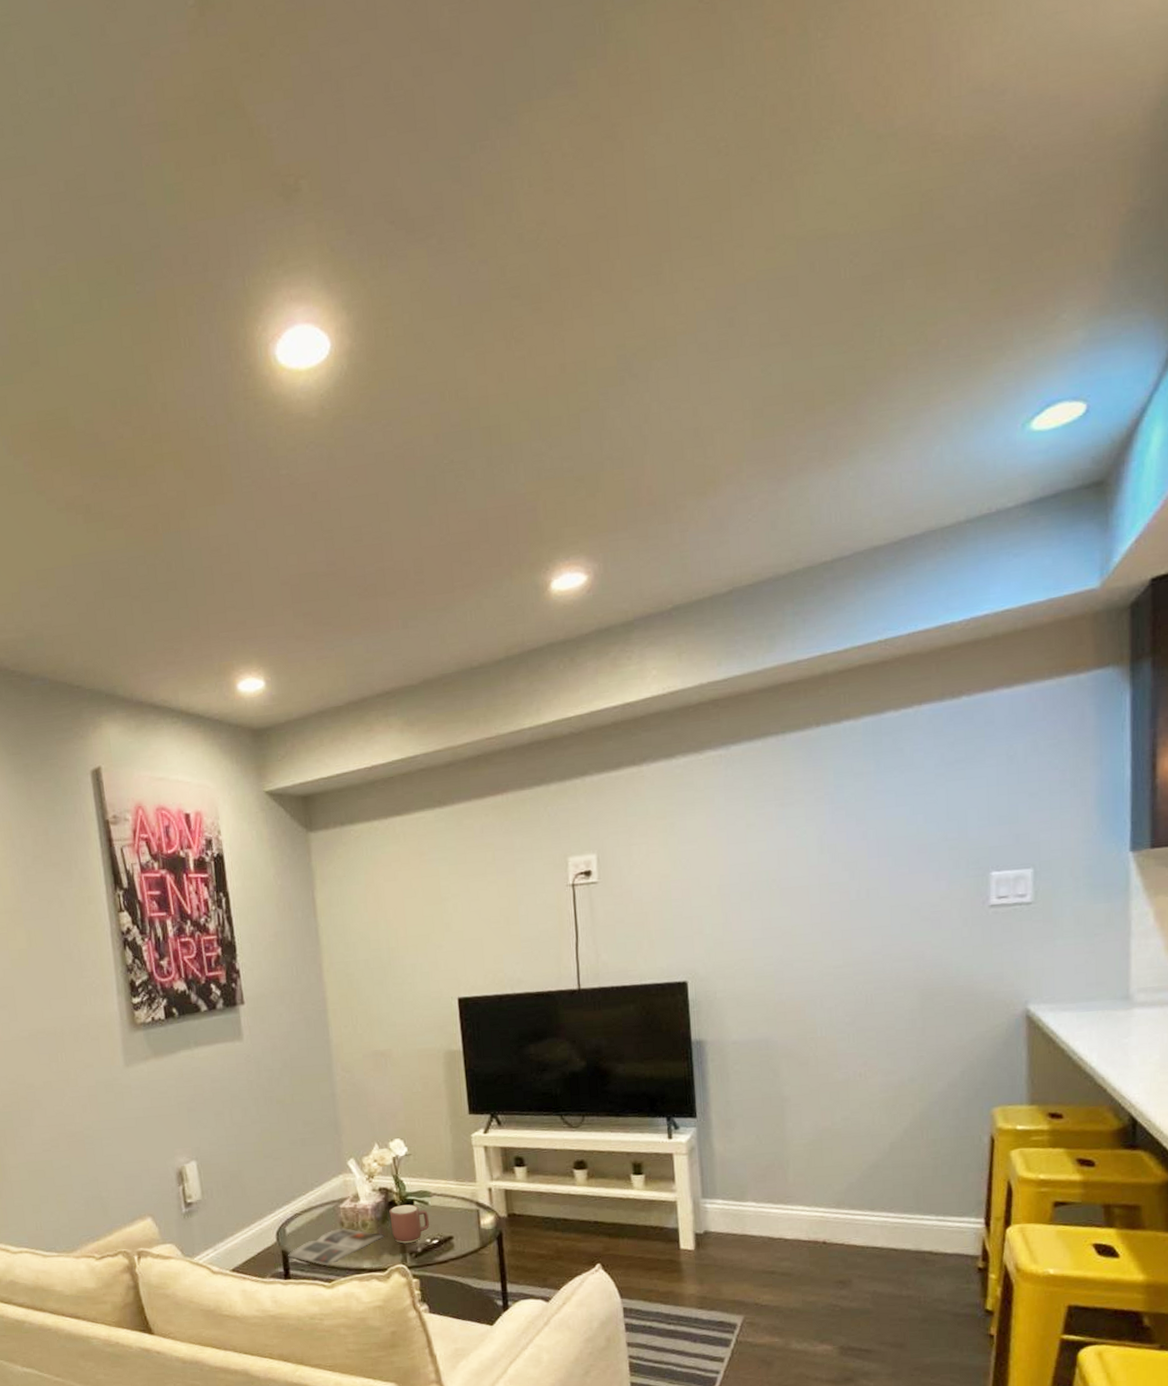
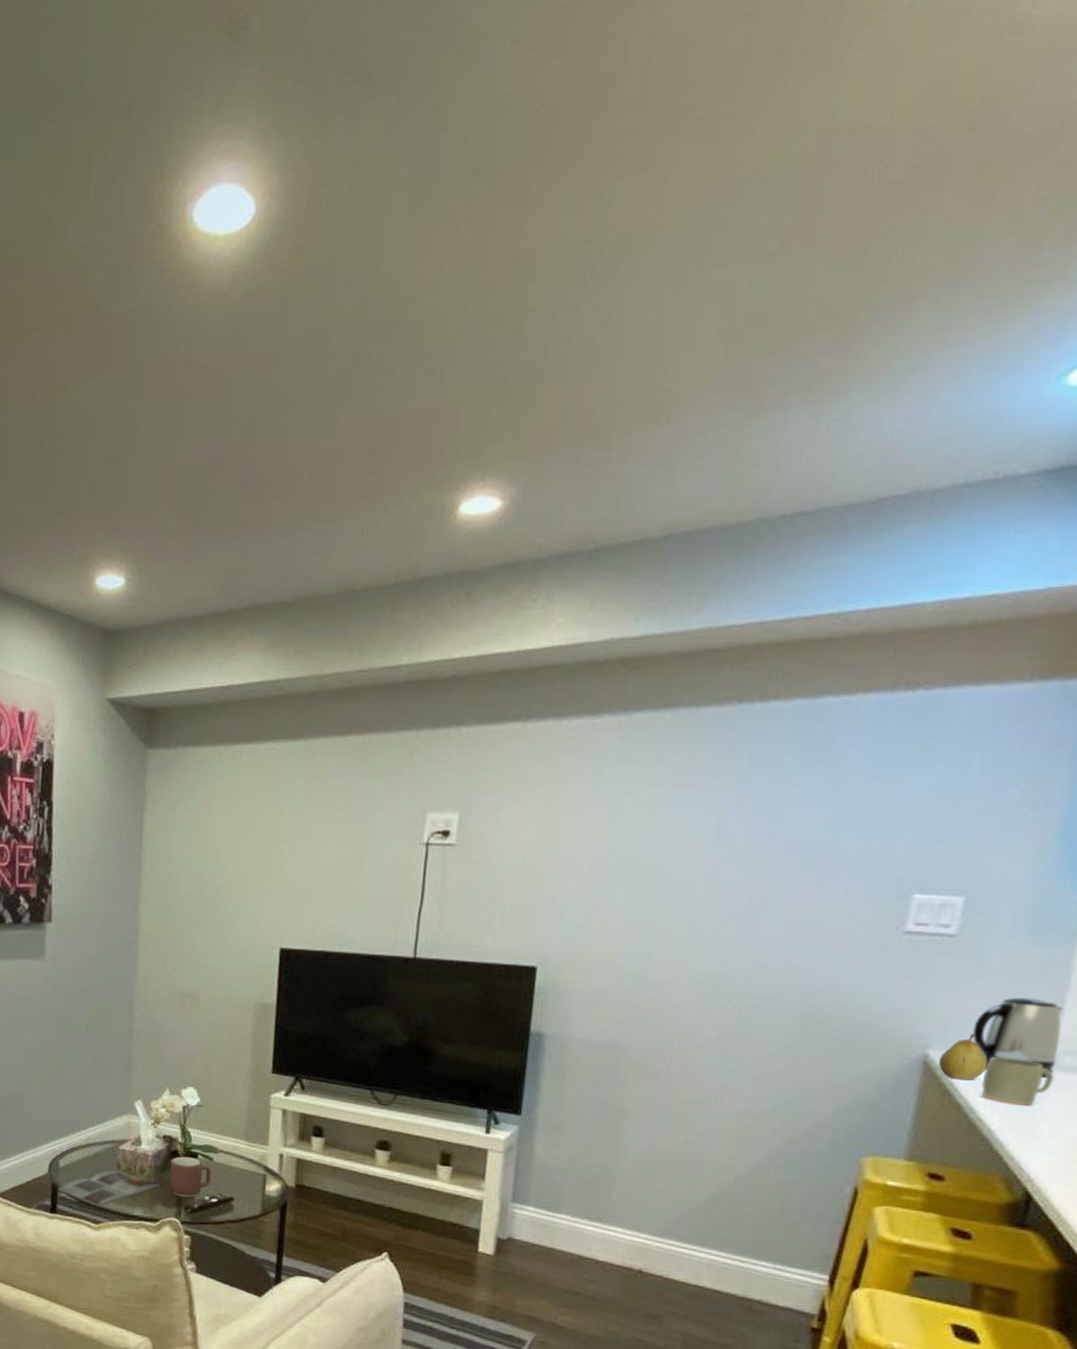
fruit: none [1039,985,1079,1028] -> present [938,1033,988,1081]
kettle: none [1061,947,1133,1014] -> present [972,997,1063,1077]
mug: none [1077,1001,1135,1043] -> present [981,1056,1055,1106]

